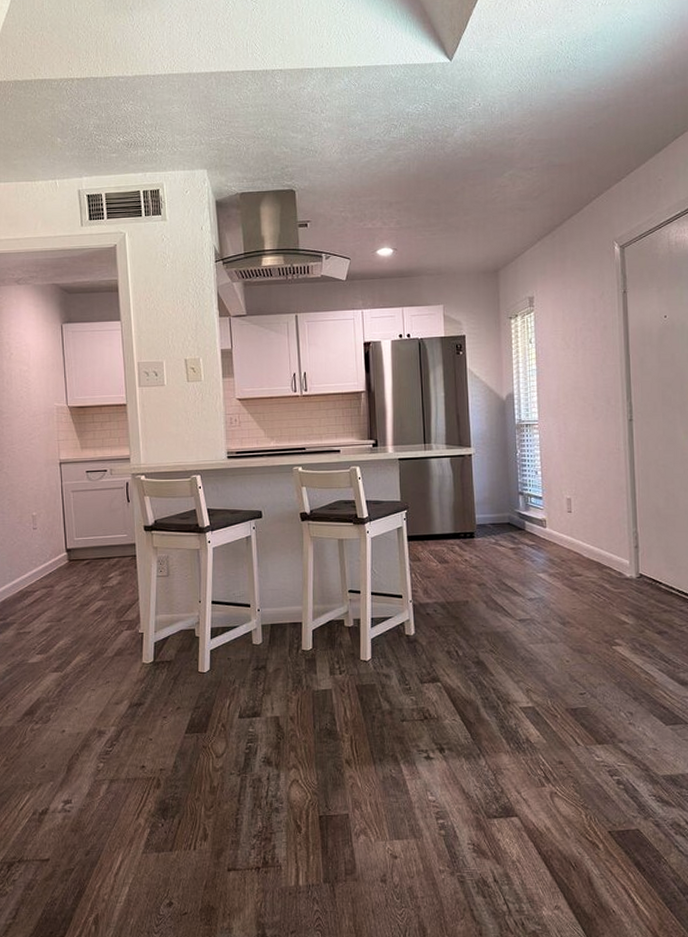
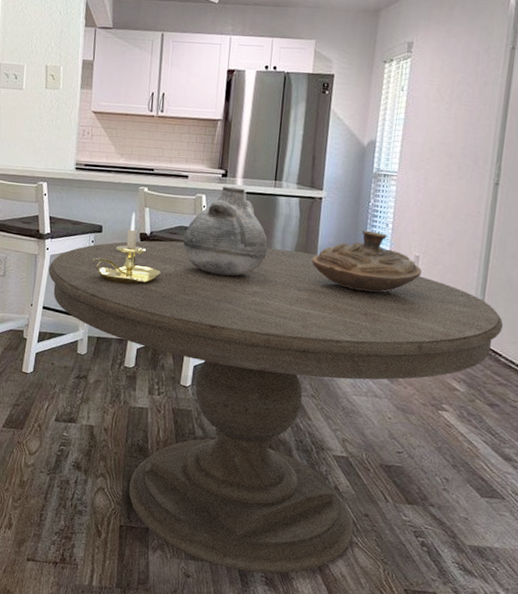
dining table: none [213,510,659,841] -> present [48,240,504,574]
candle holder: none [255,493,326,567] -> present [91,212,161,285]
vase: none [343,455,427,545] -> present [182,186,268,277]
decorative bowl: none [471,480,575,540] -> present [312,230,422,293]

